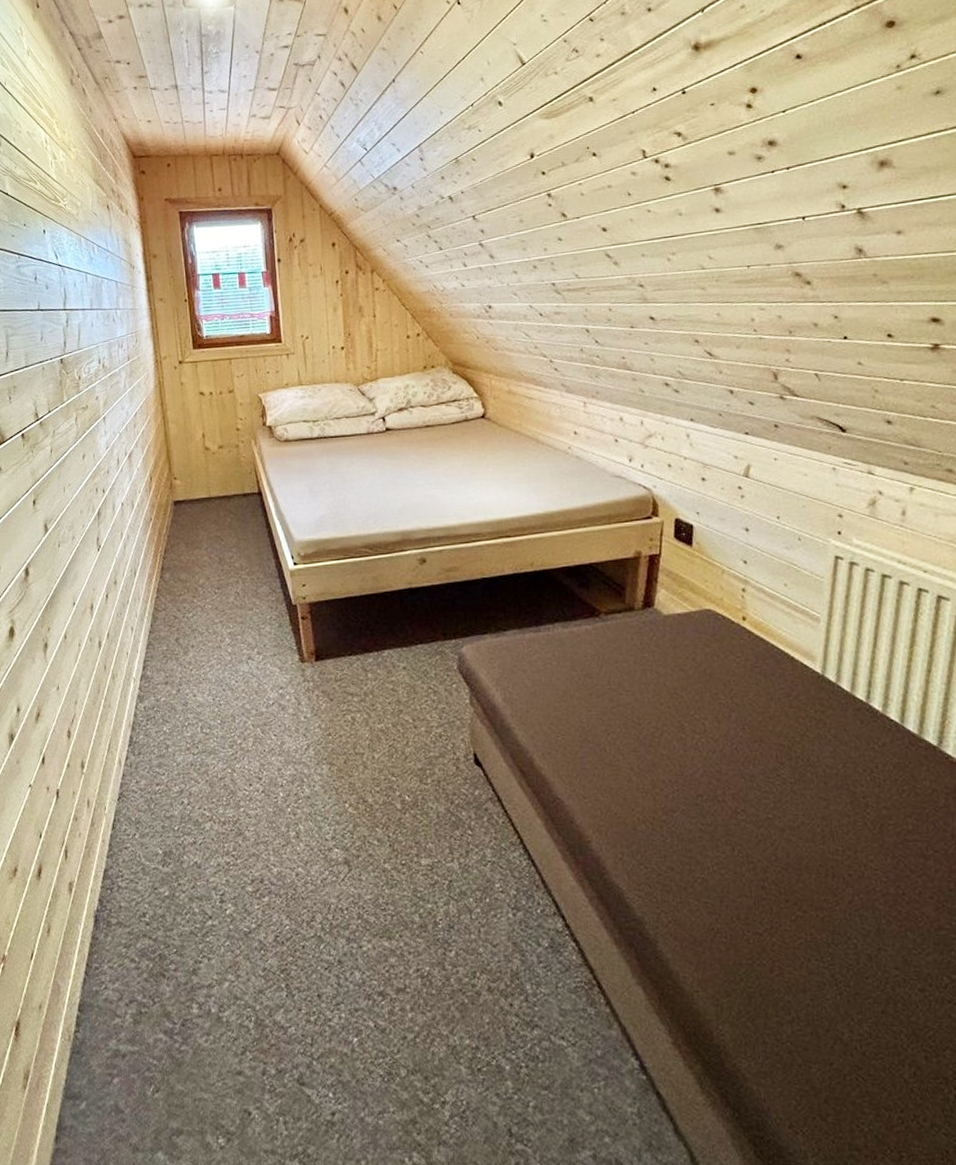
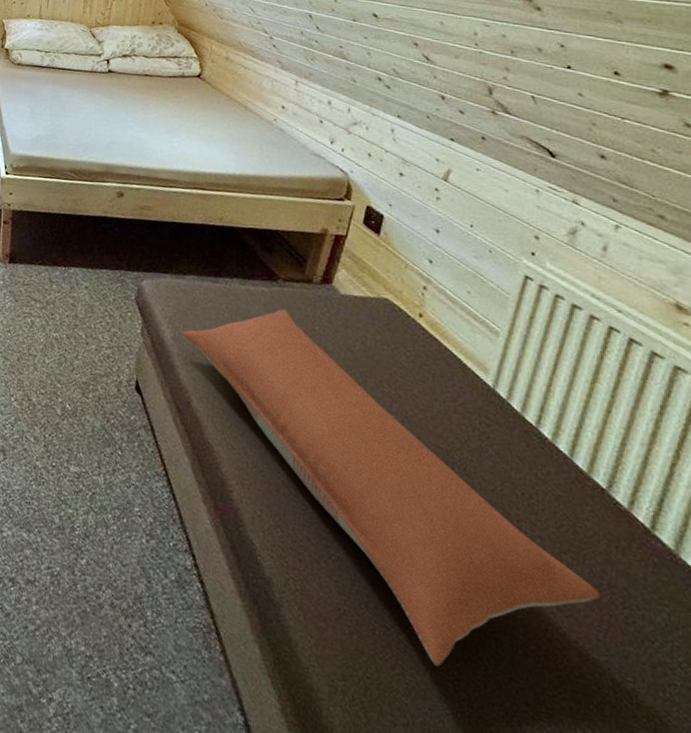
pillow: none [512,643,946,957] -> present [181,309,600,667]

